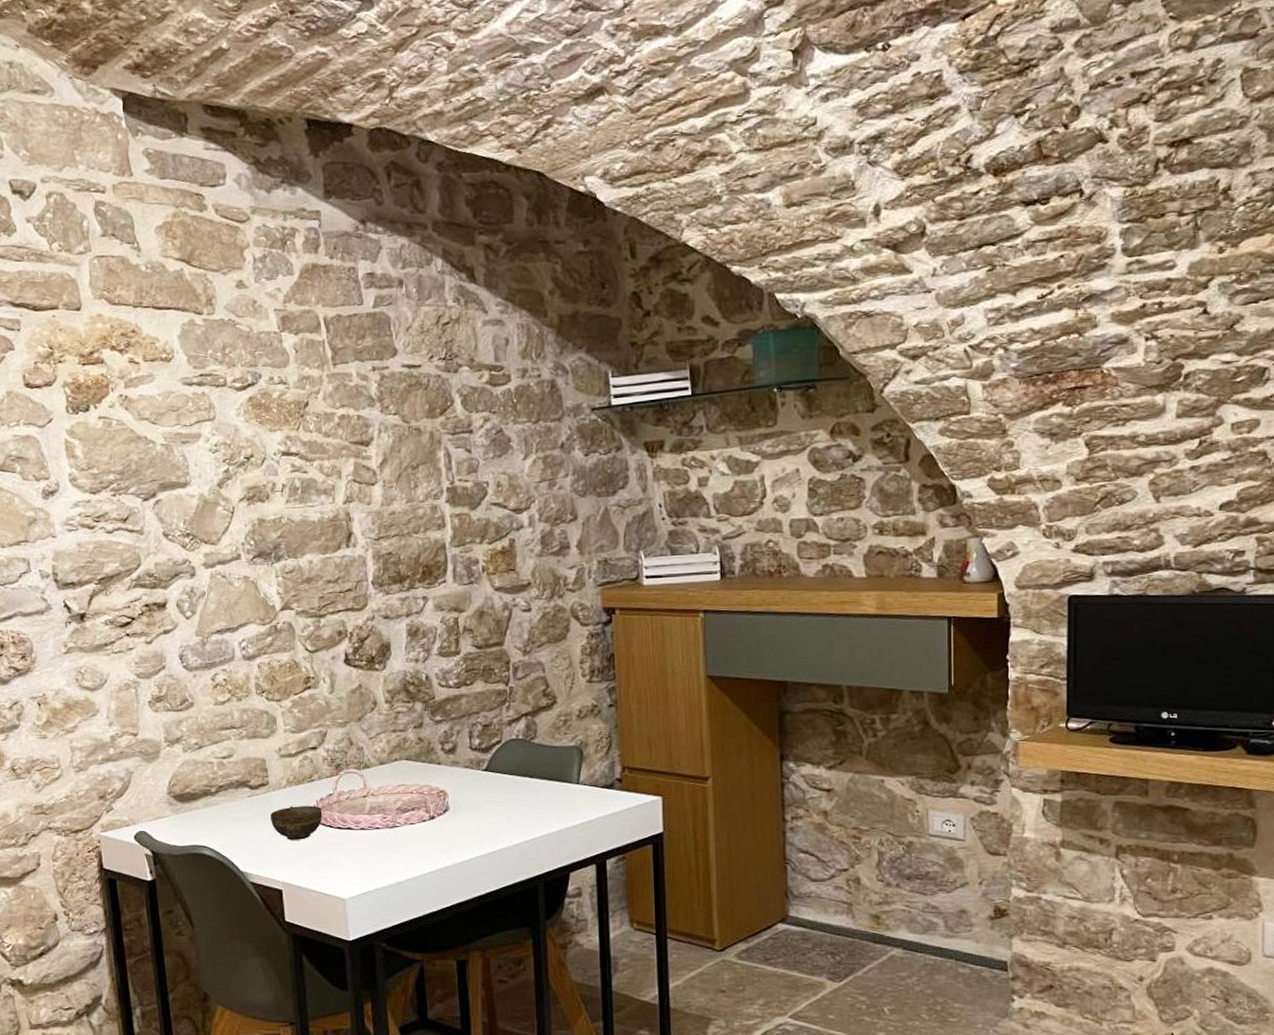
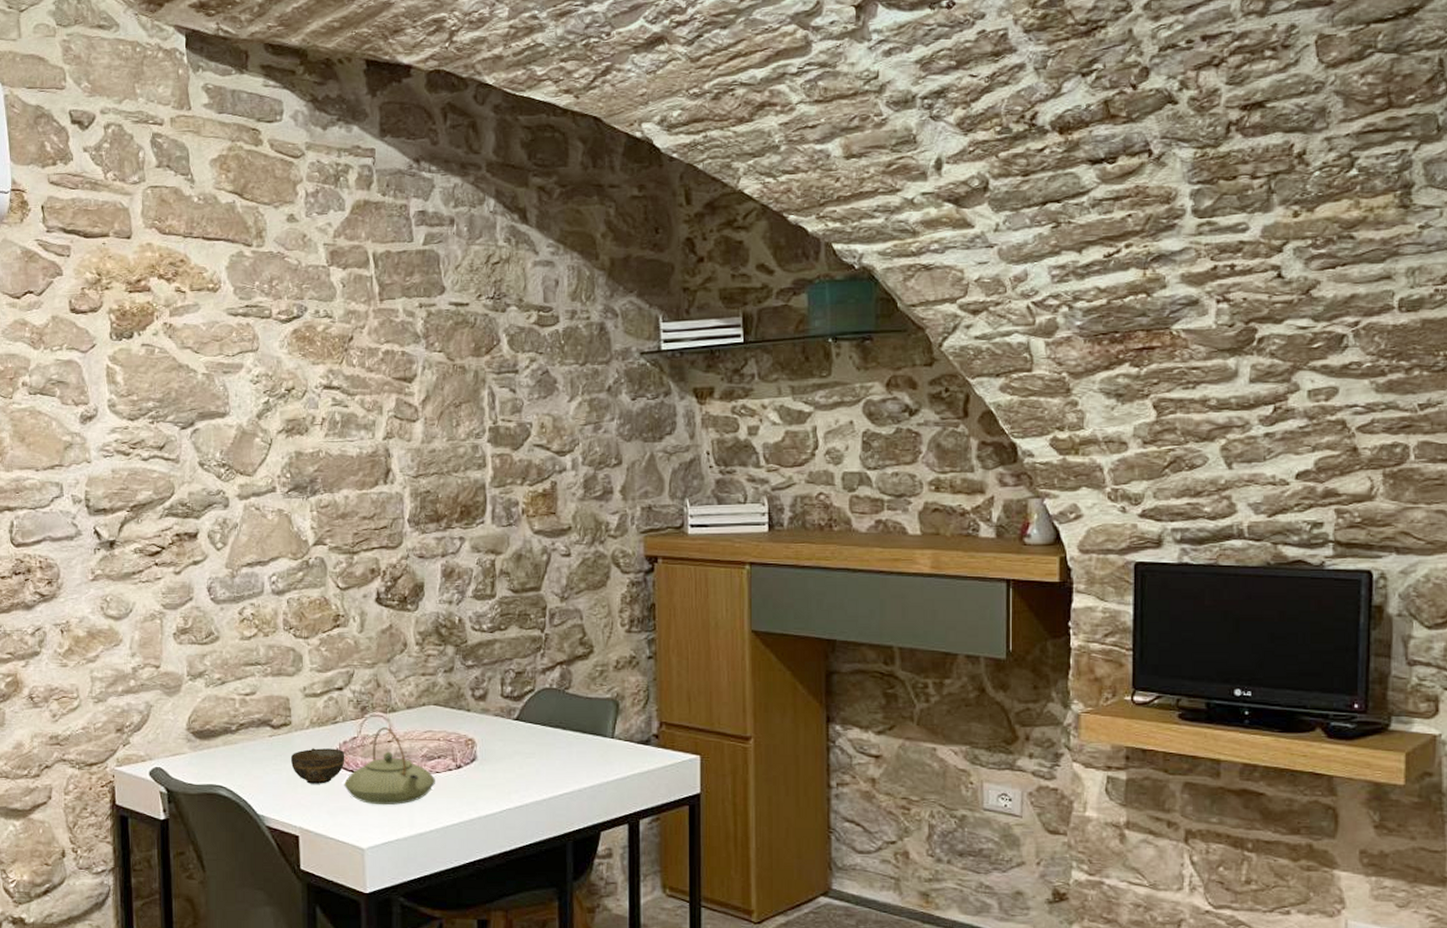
teapot: none [323,783,410,858] -> present [344,727,435,806]

